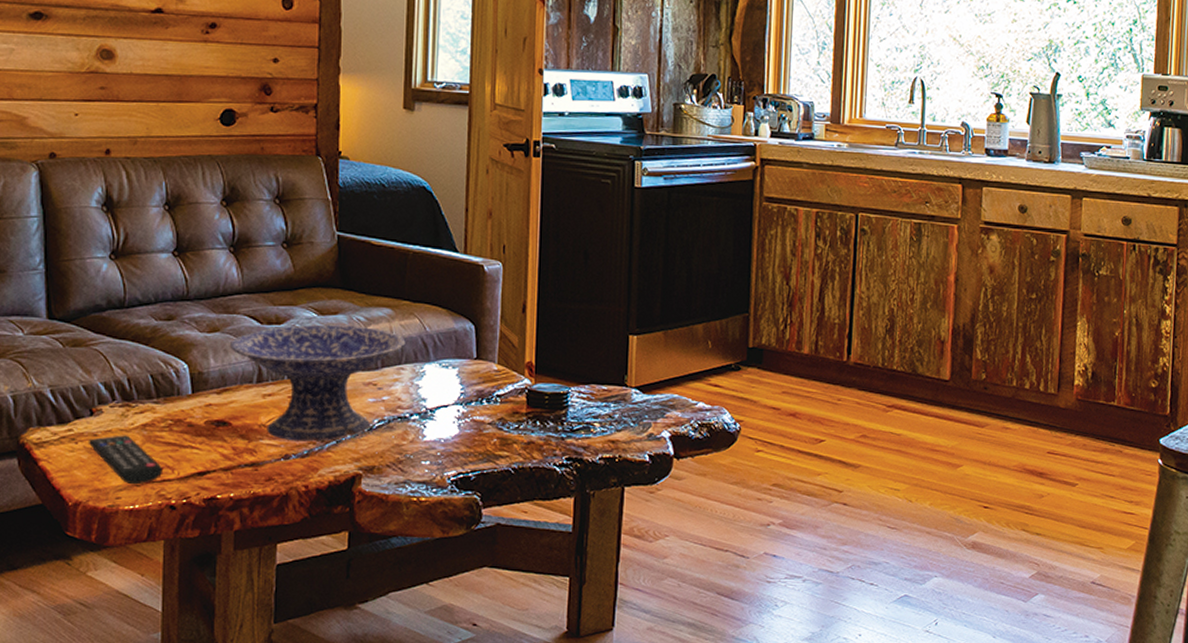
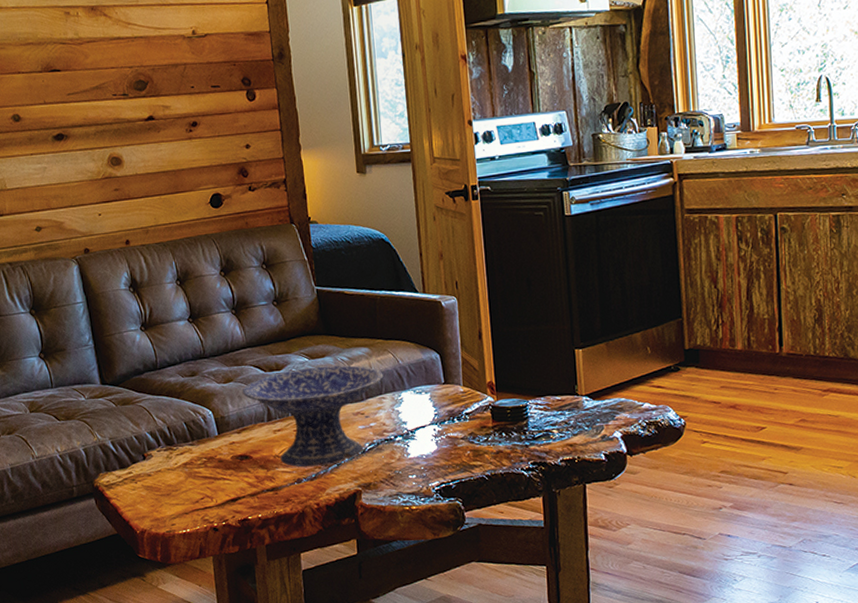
remote control: present [88,435,162,485] -> none [144,473,204,513]

